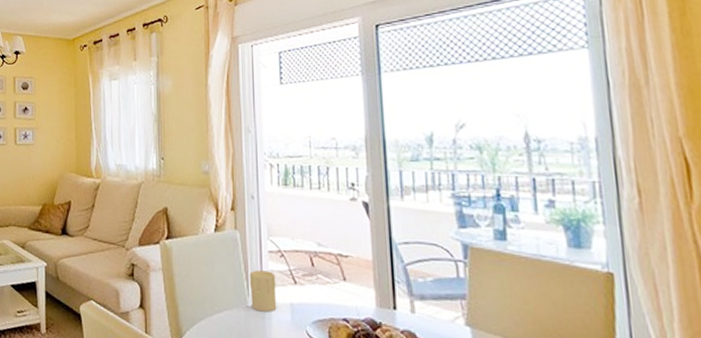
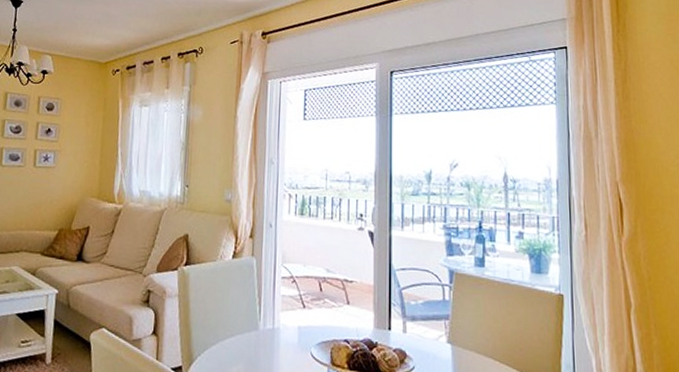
candle: present [249,270,277,312] -> none [261,295,287,336]

